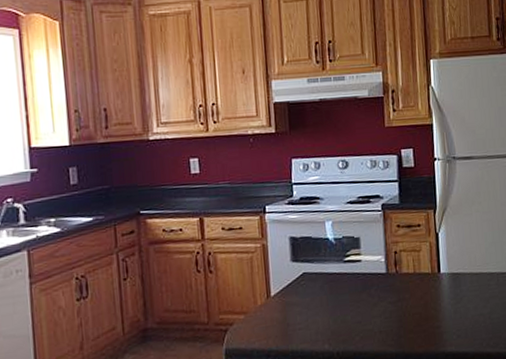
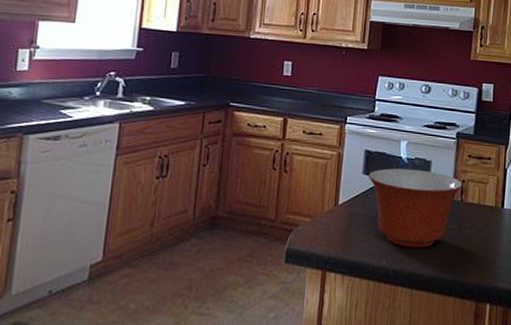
mixing bowl: none [296,247,396,328] -> present [368,168,463,248]

